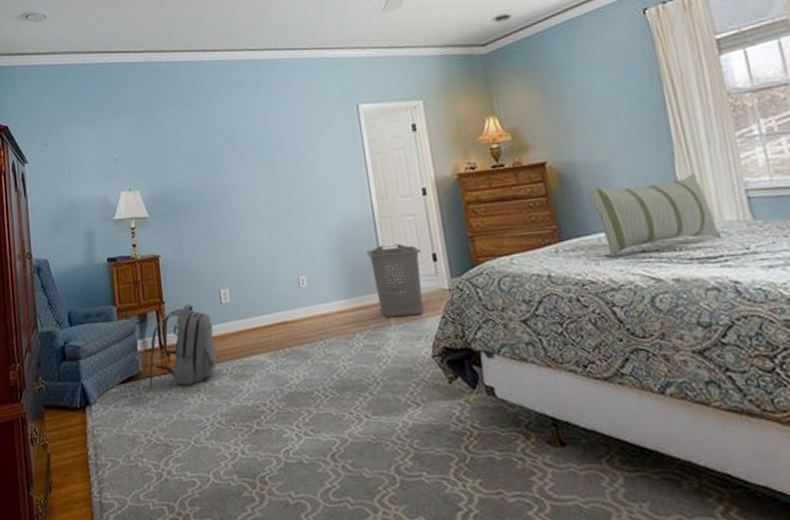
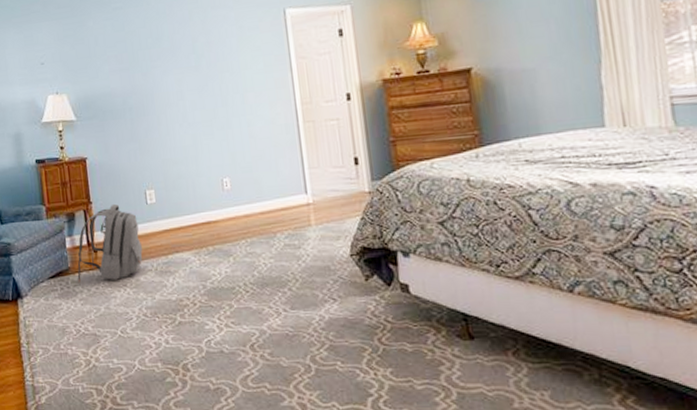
laundry basket: present [366,243,424,318] -> none [289,147,344,219]
pillow: present [586,173,721,258] -> none [510,80,641,163]

